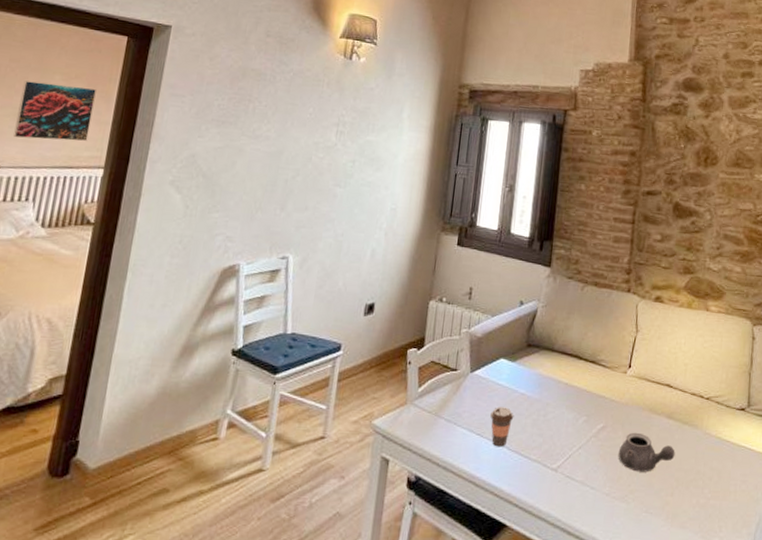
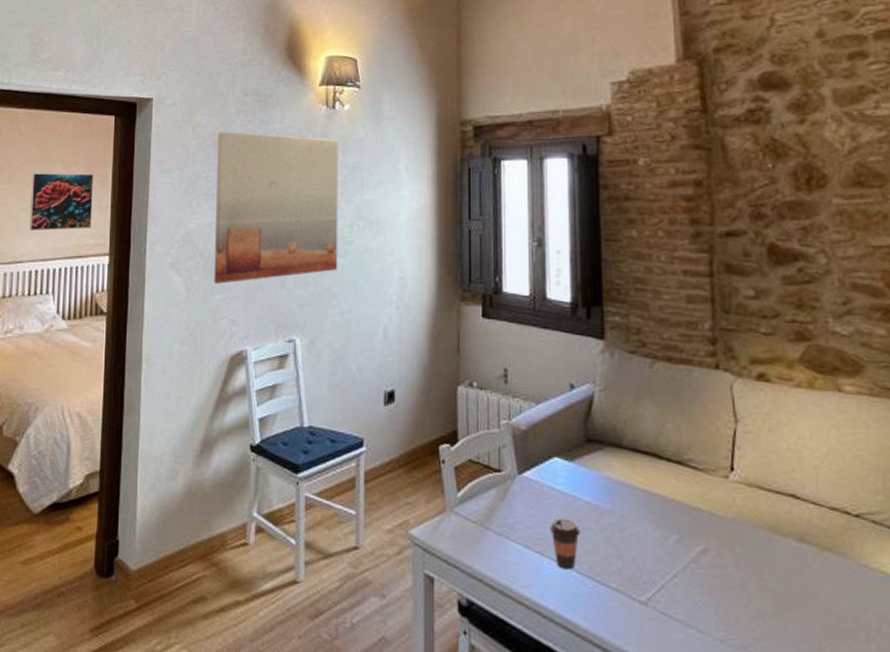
wall art: none [214,65,352,204] -> present [213,131,339,284]
teapot: present [618,432,675,472] -> none [730,558,817,615]

